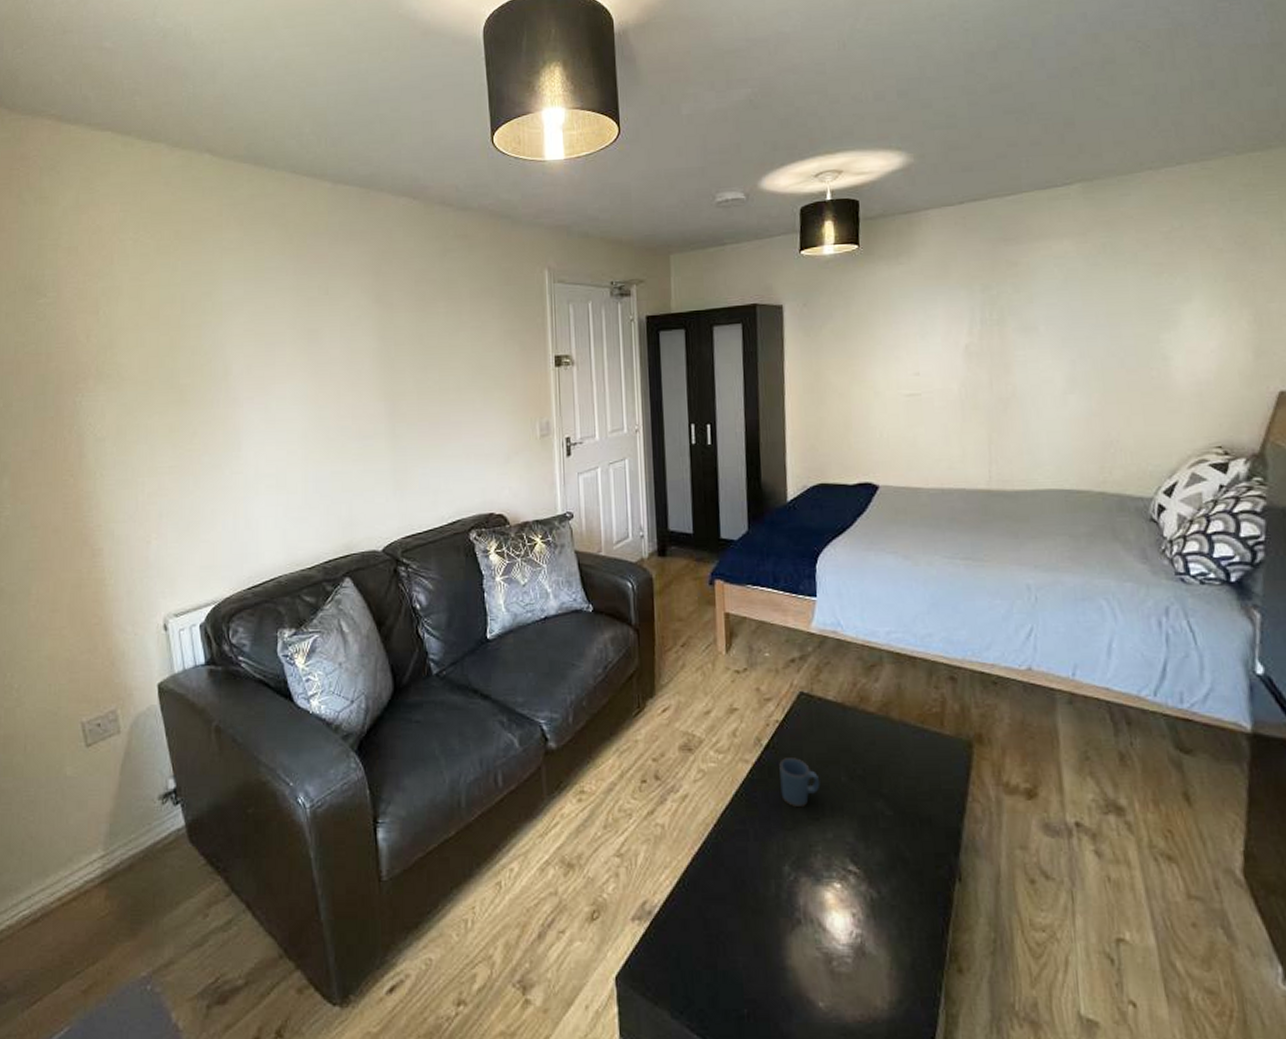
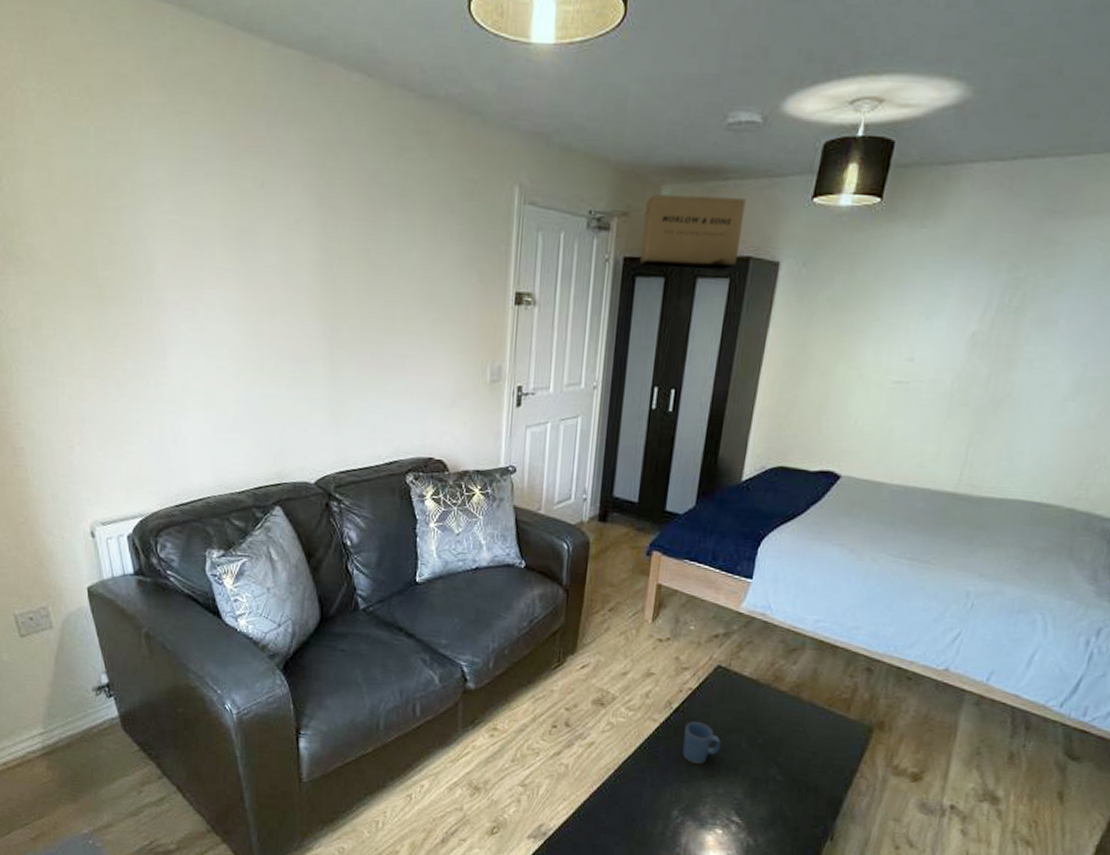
box: none [659,258,745,322] -> present [639,193,746,270]

